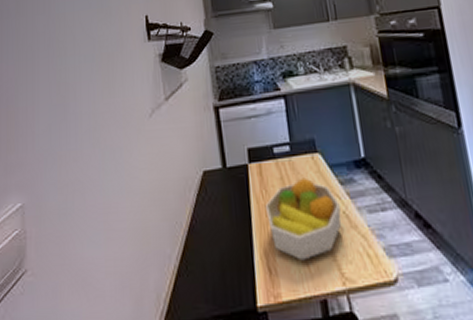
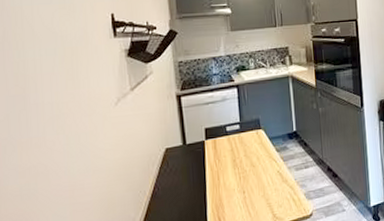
fruit bowl: present [264,177,342,261] -> none [217,148,276,209]

